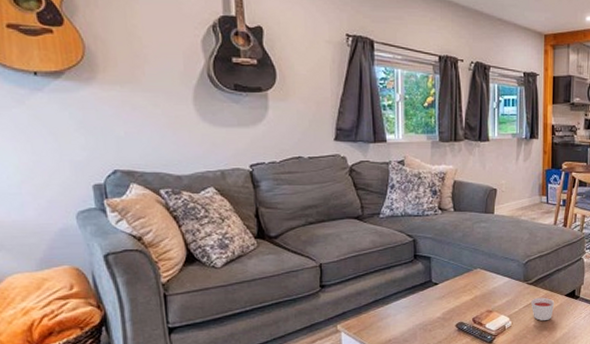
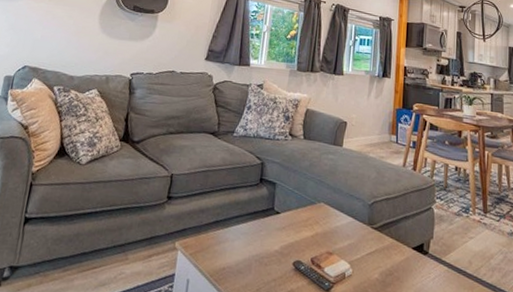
candle: present [531,297,555,321] -> none [374,245,401,275]

